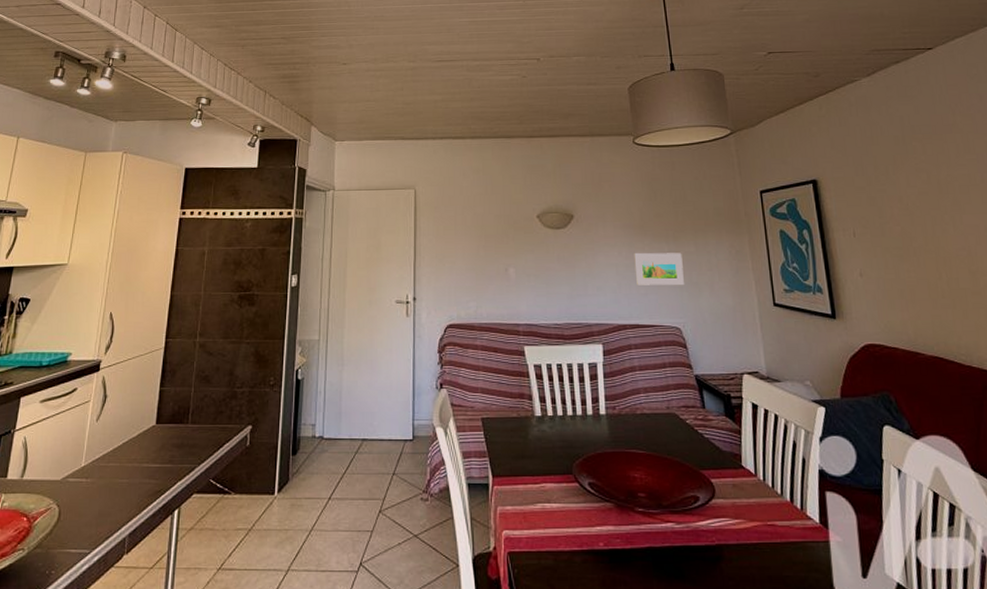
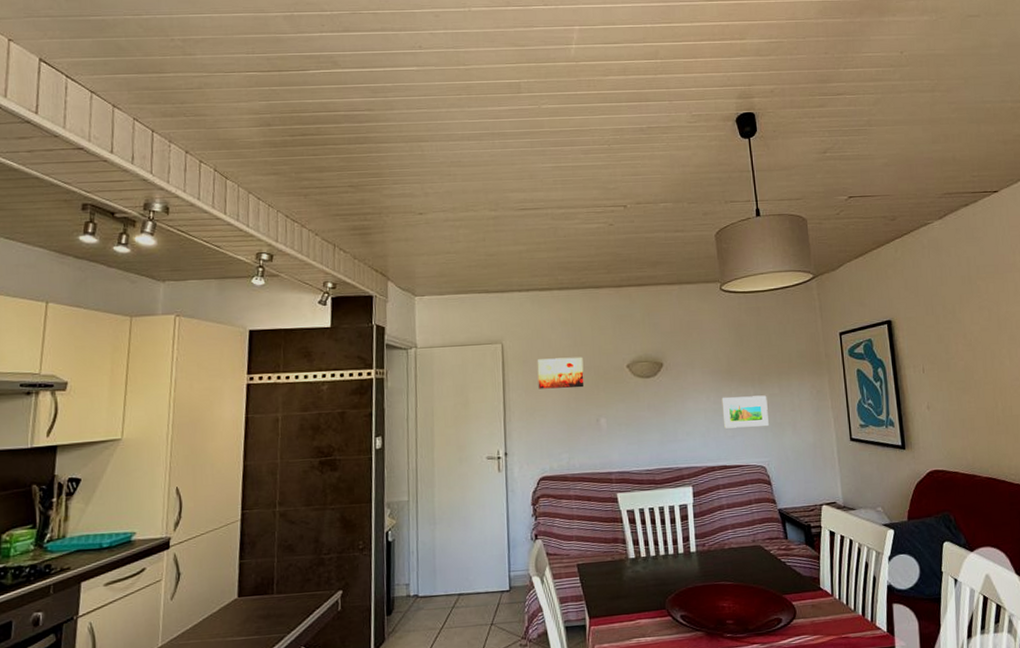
wall art: none [448,205,494,236] -> present [537,356,584,389]

